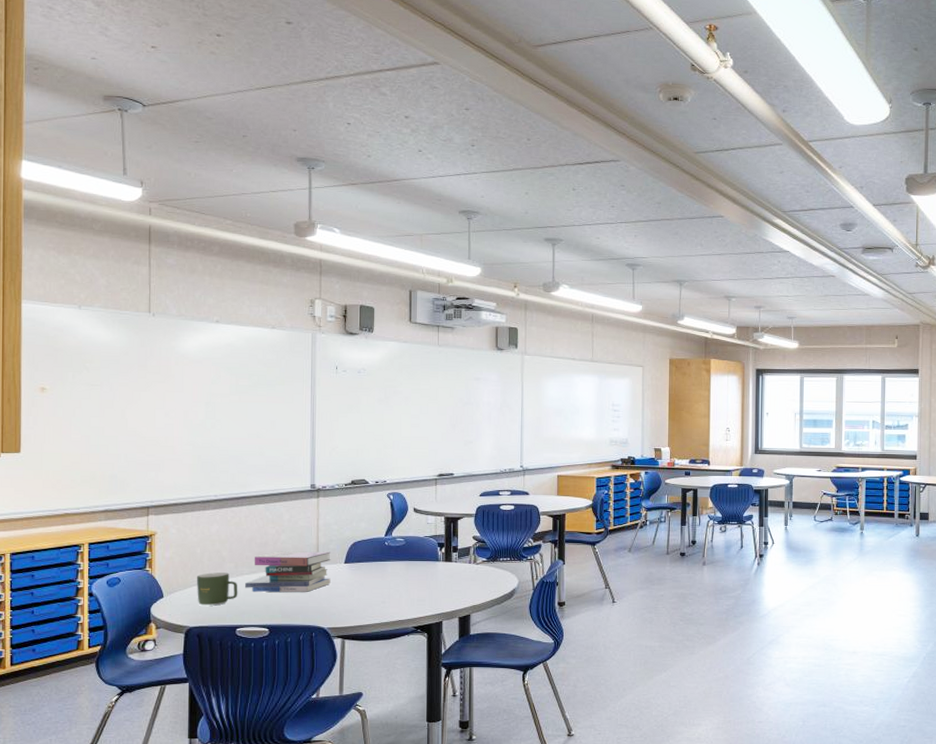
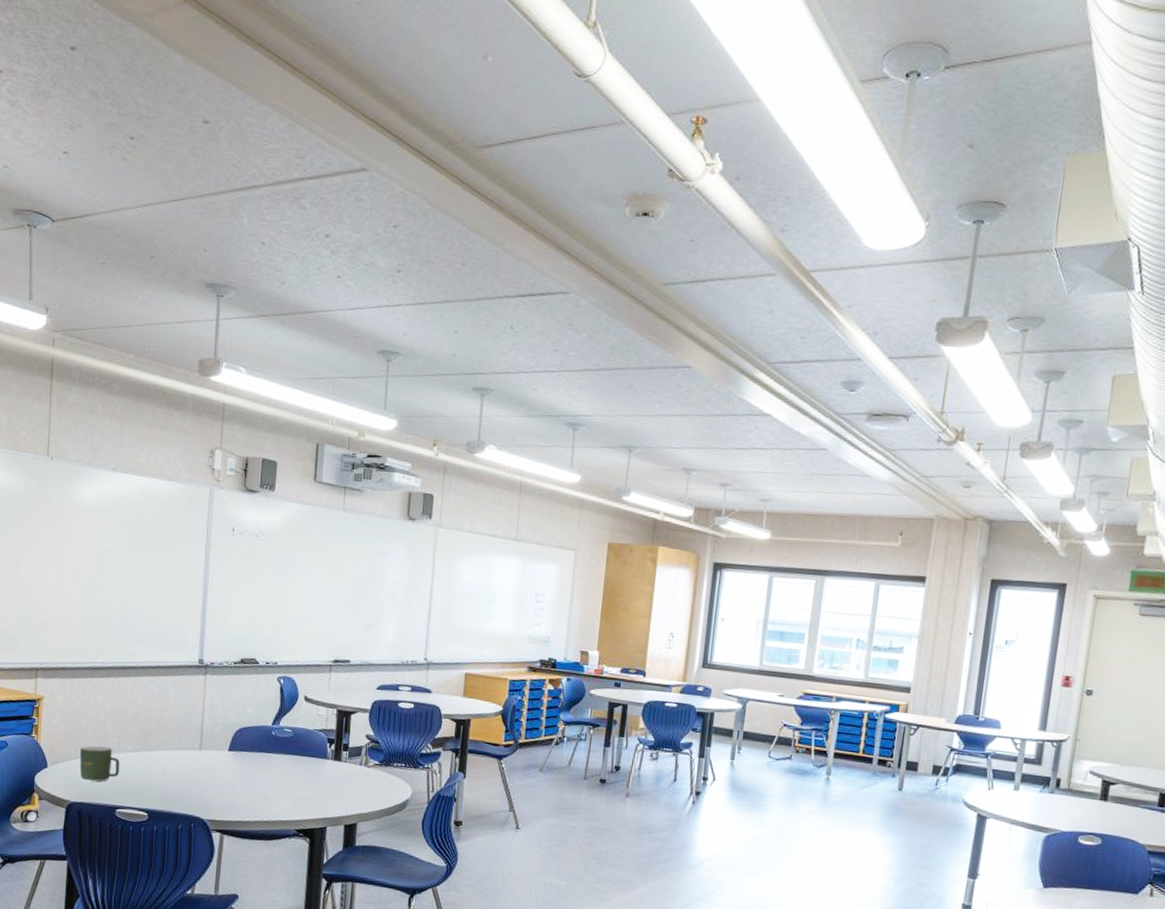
books: present [244,551,331,593] -> none [126,730,215,778]

